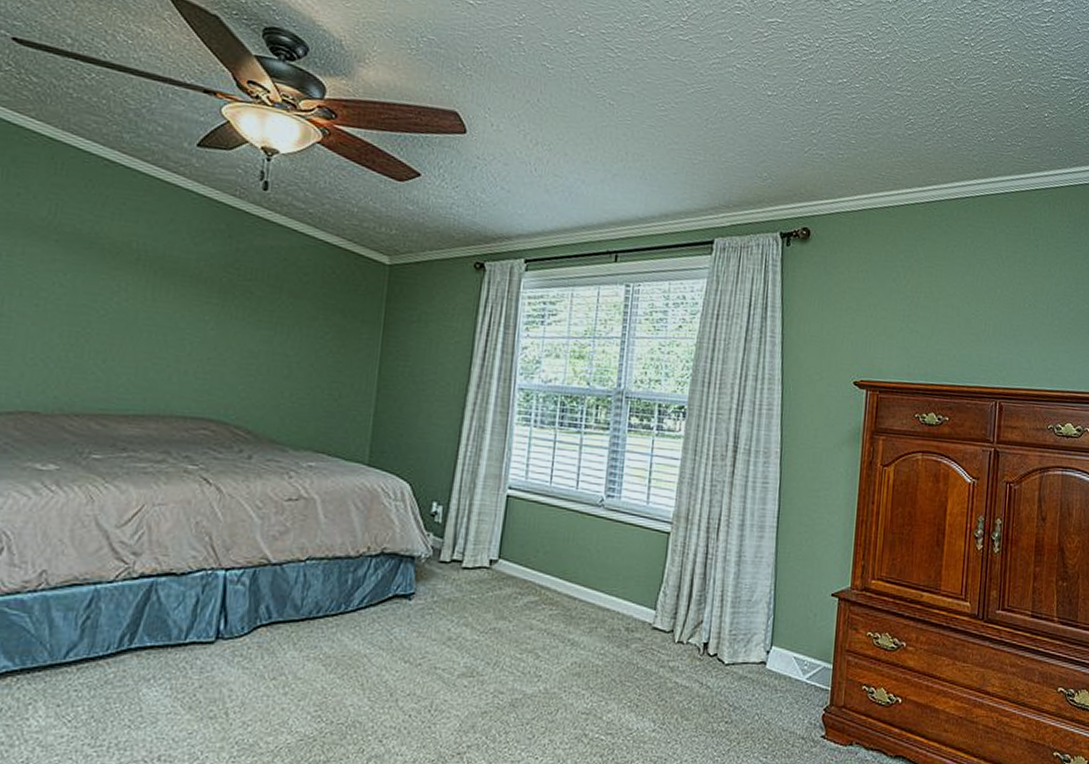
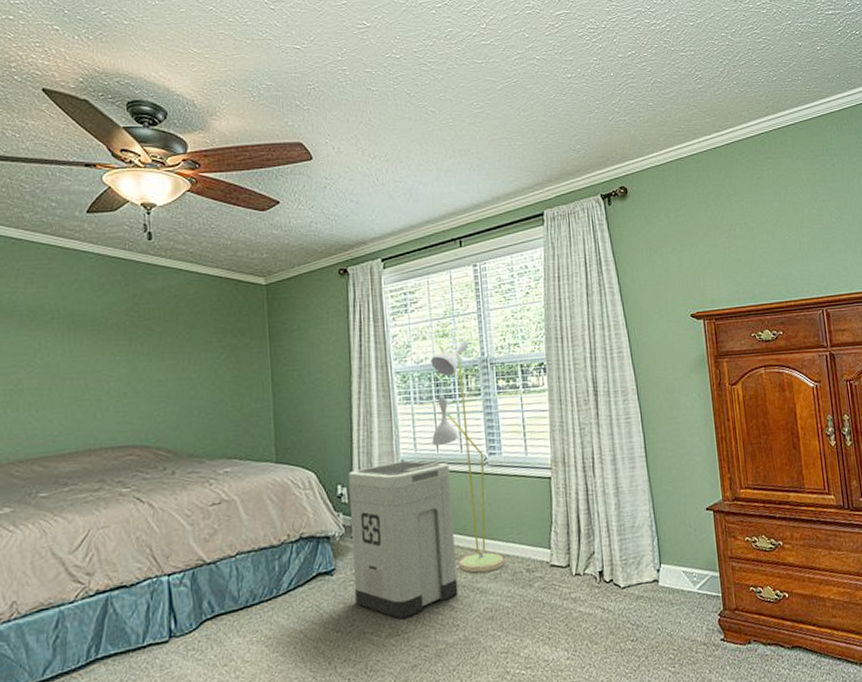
trash can: none [431,487,561,658] -> present [349,460,458,618]
floor lamp: none [546,366,605,624] -> present [431,340,504,573]

